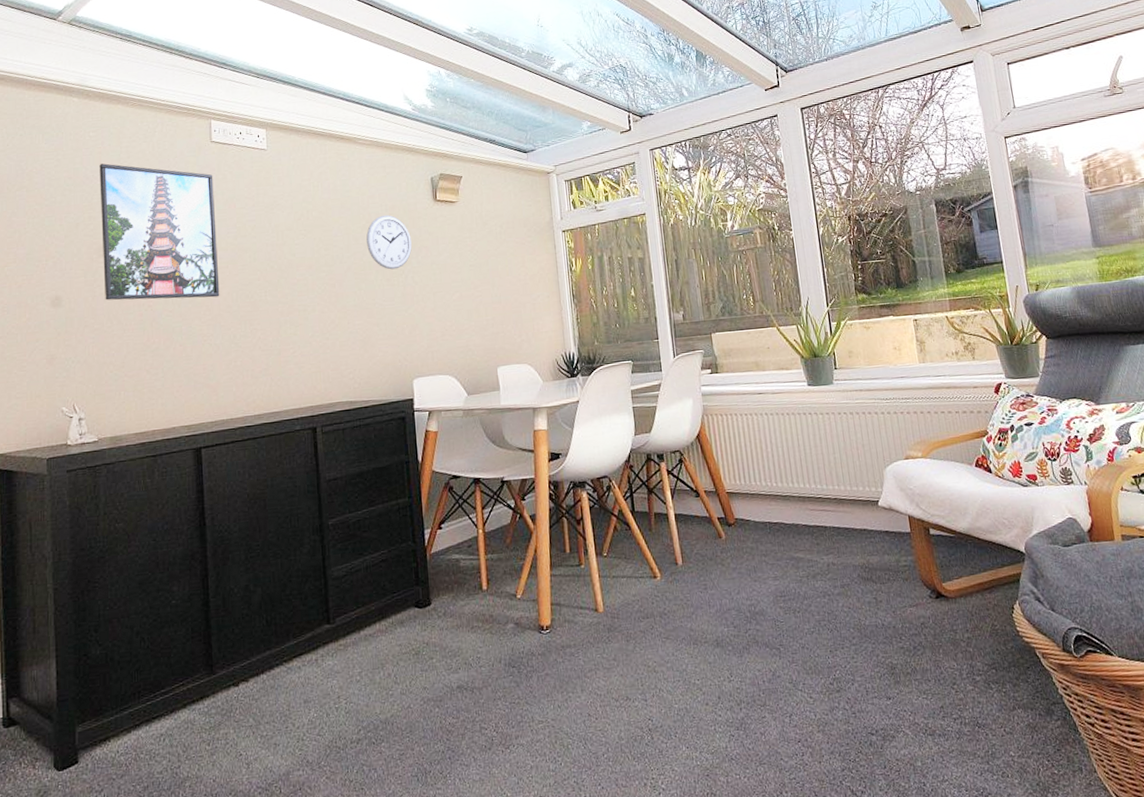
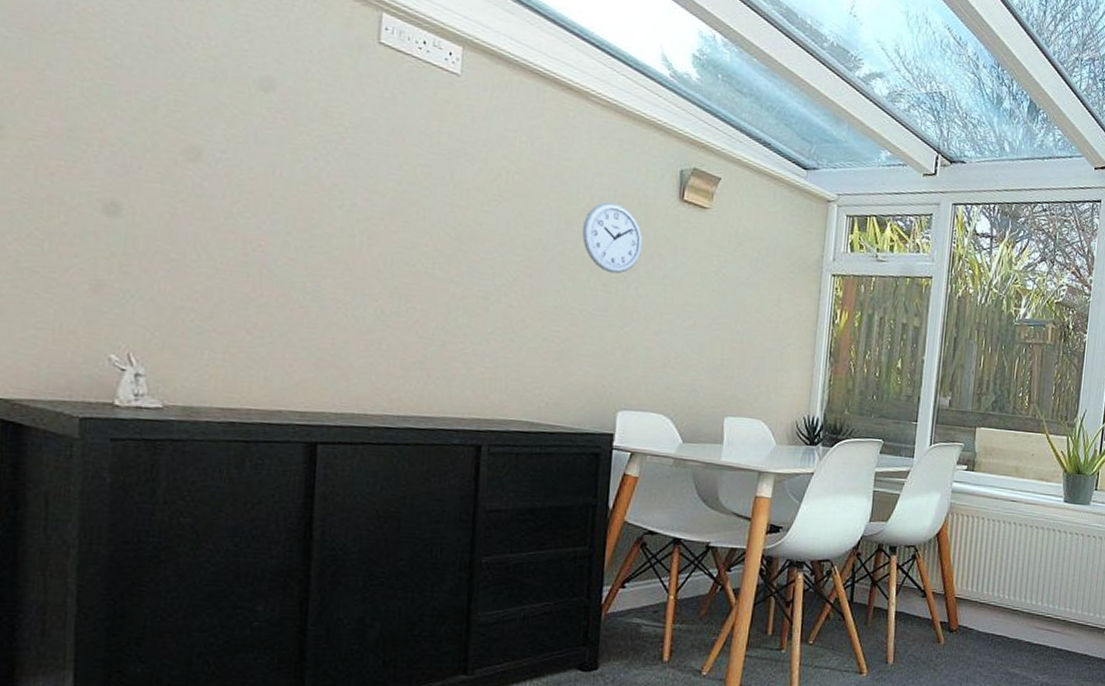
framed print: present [99,163,220,301] -> none [191,29,377,256]

